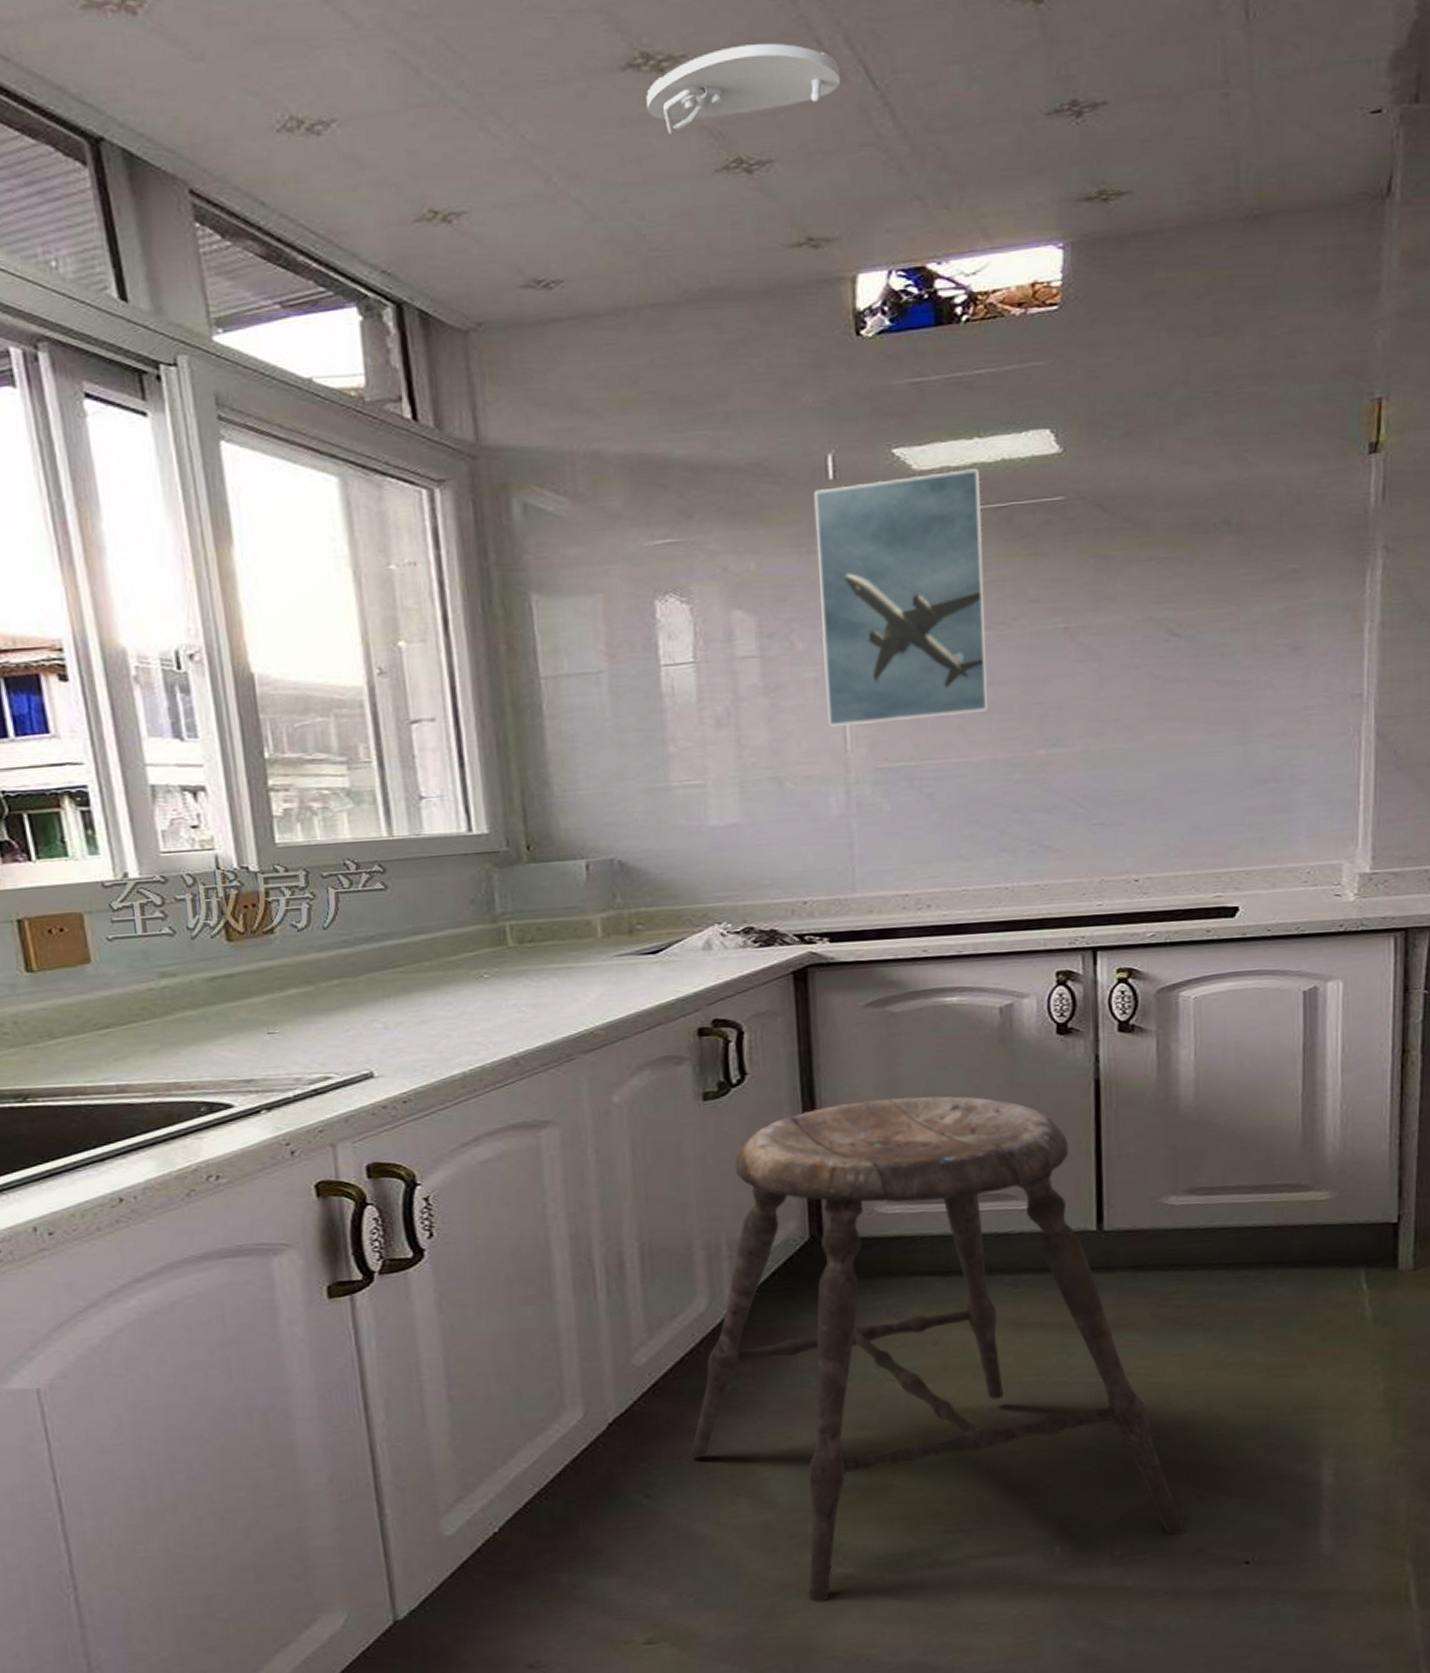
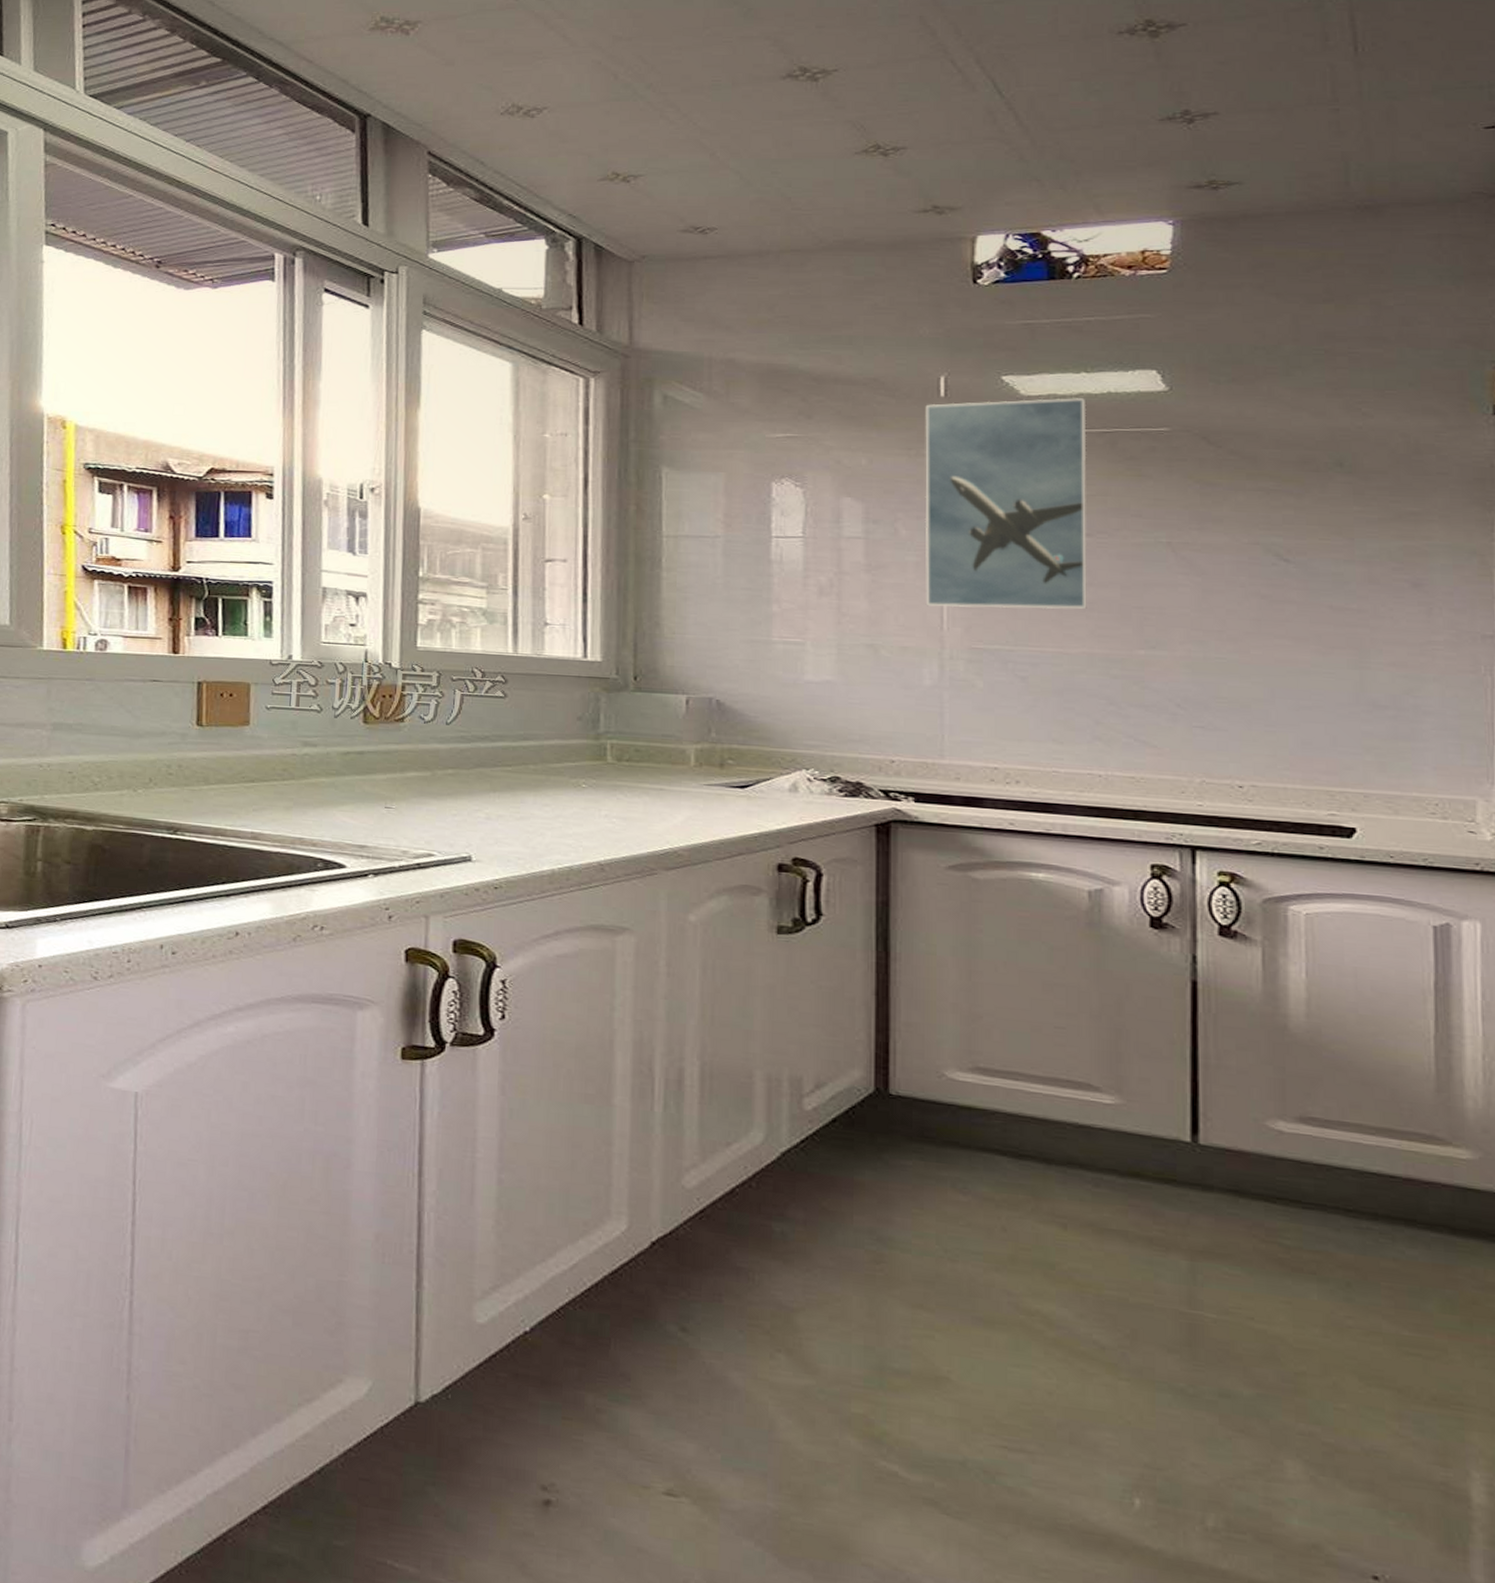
smoke detector: present [646,44,841,134] -> none [801,63,971,125]
stool: present [690,1096,1186,1604] -> none [732,960,1296,1521]

